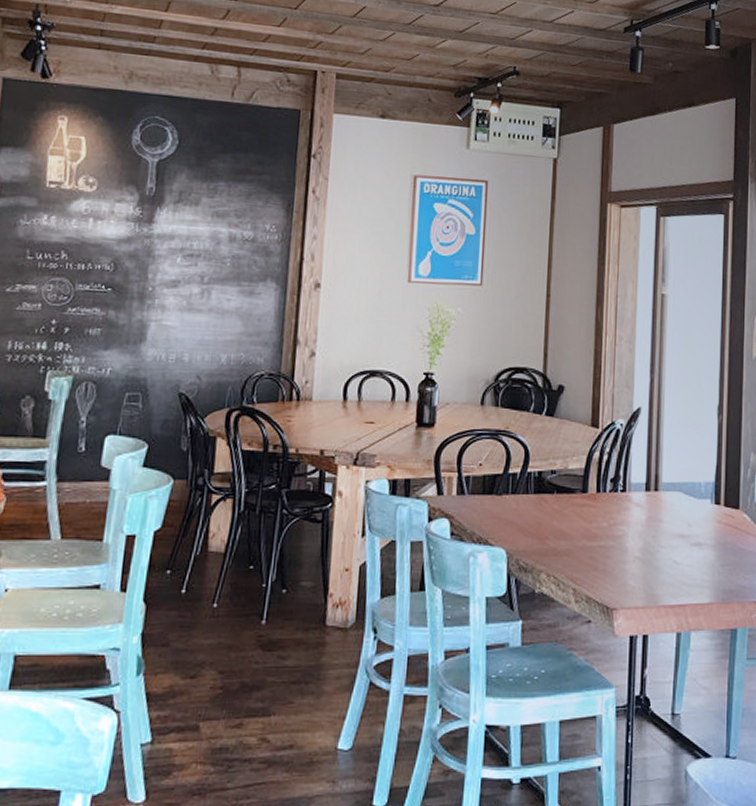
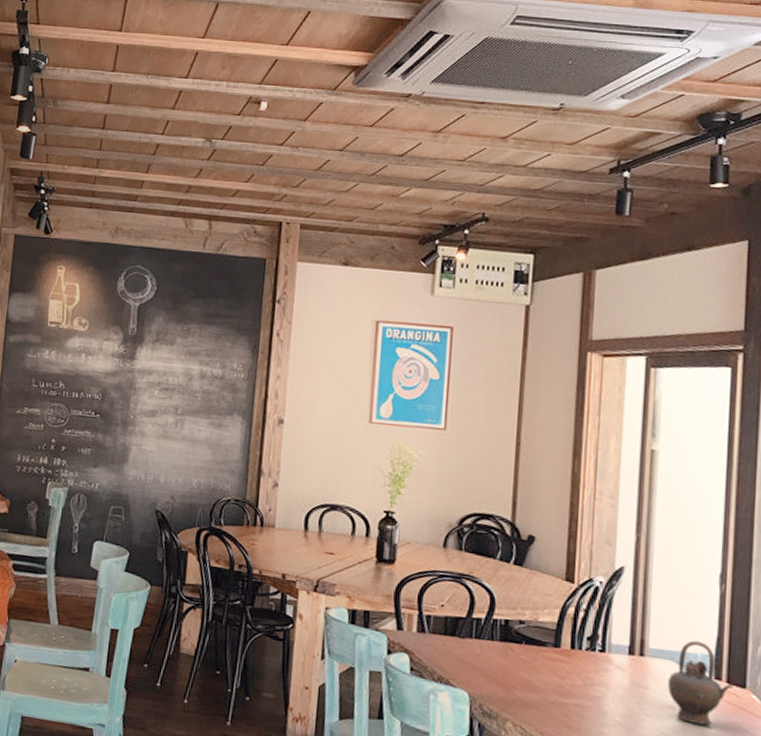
teapot: none [678,470,730,548] -> present [668,640,734,726]

